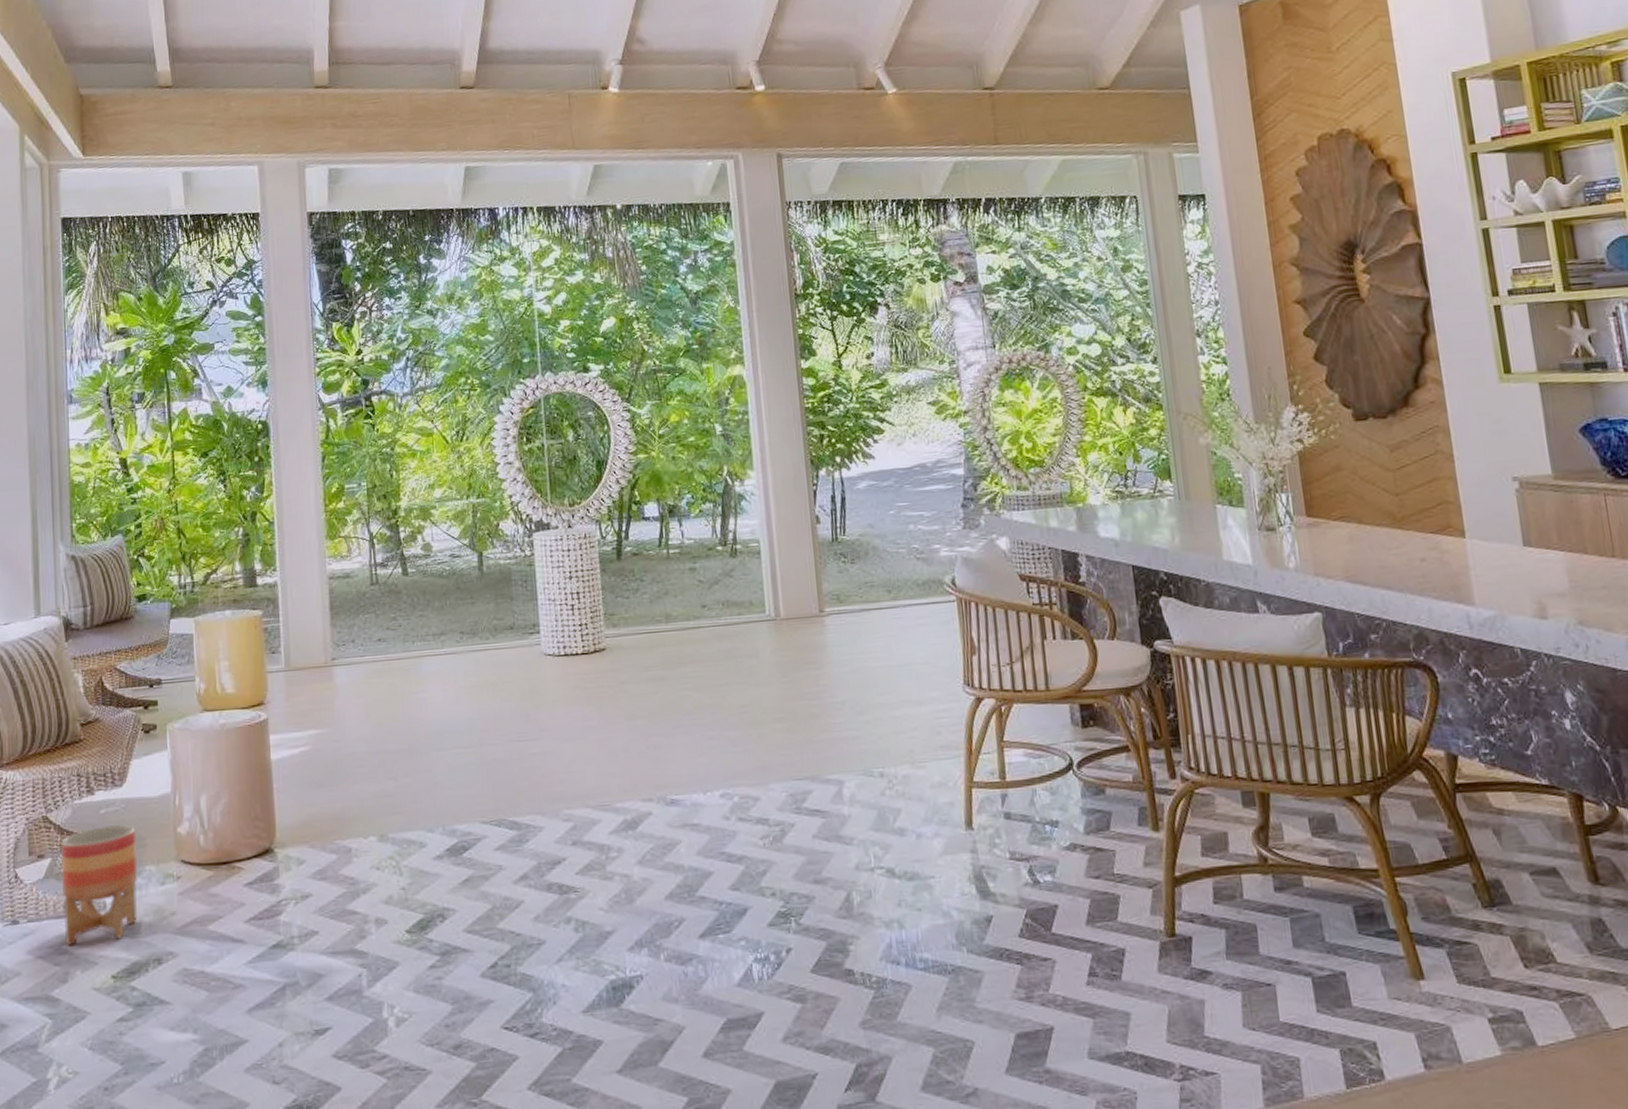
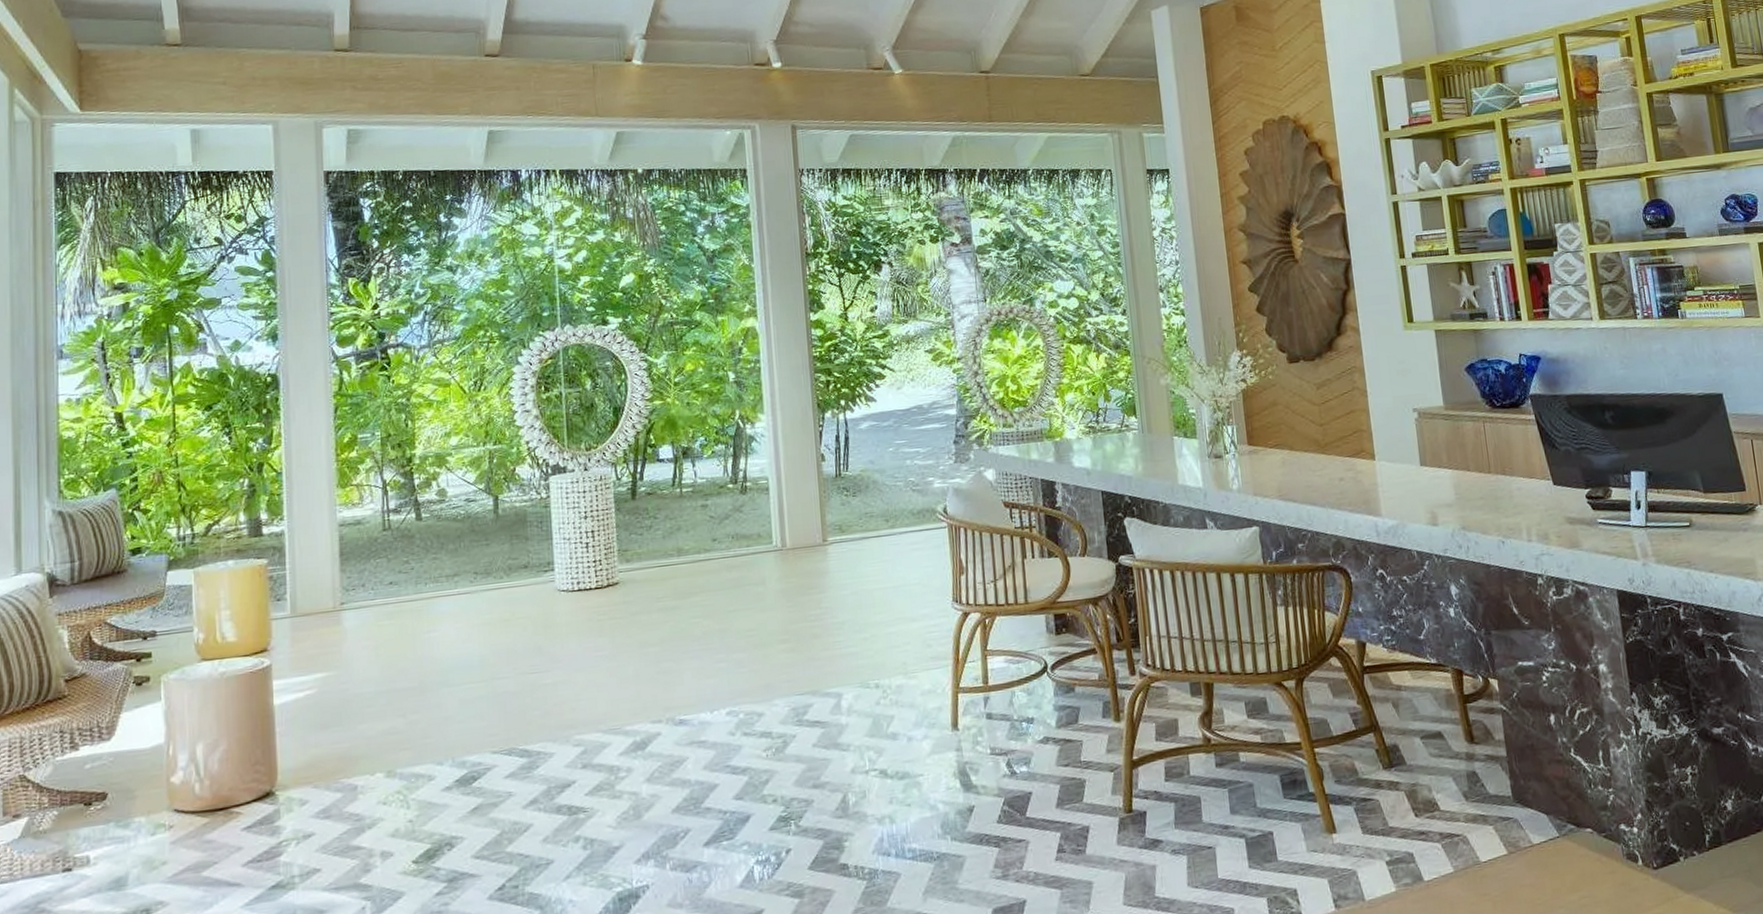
planter: present [61,824,138,945] -> none [39,778,126,904]

